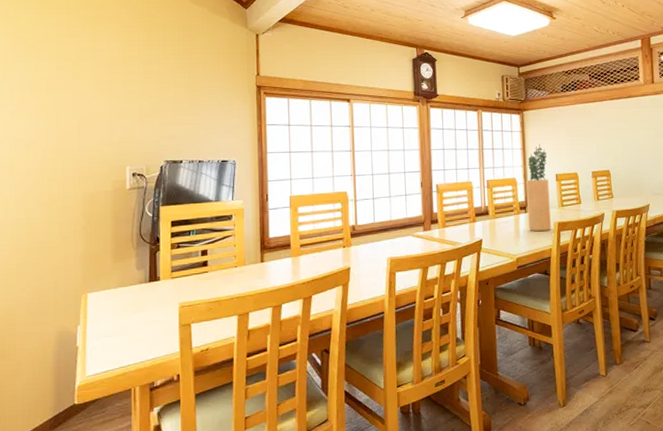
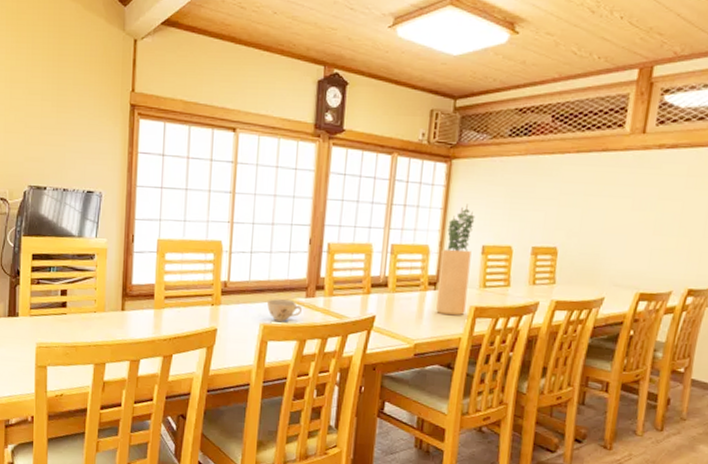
teacup: none [391,235,421,254] -> present [266,299,302,322]

